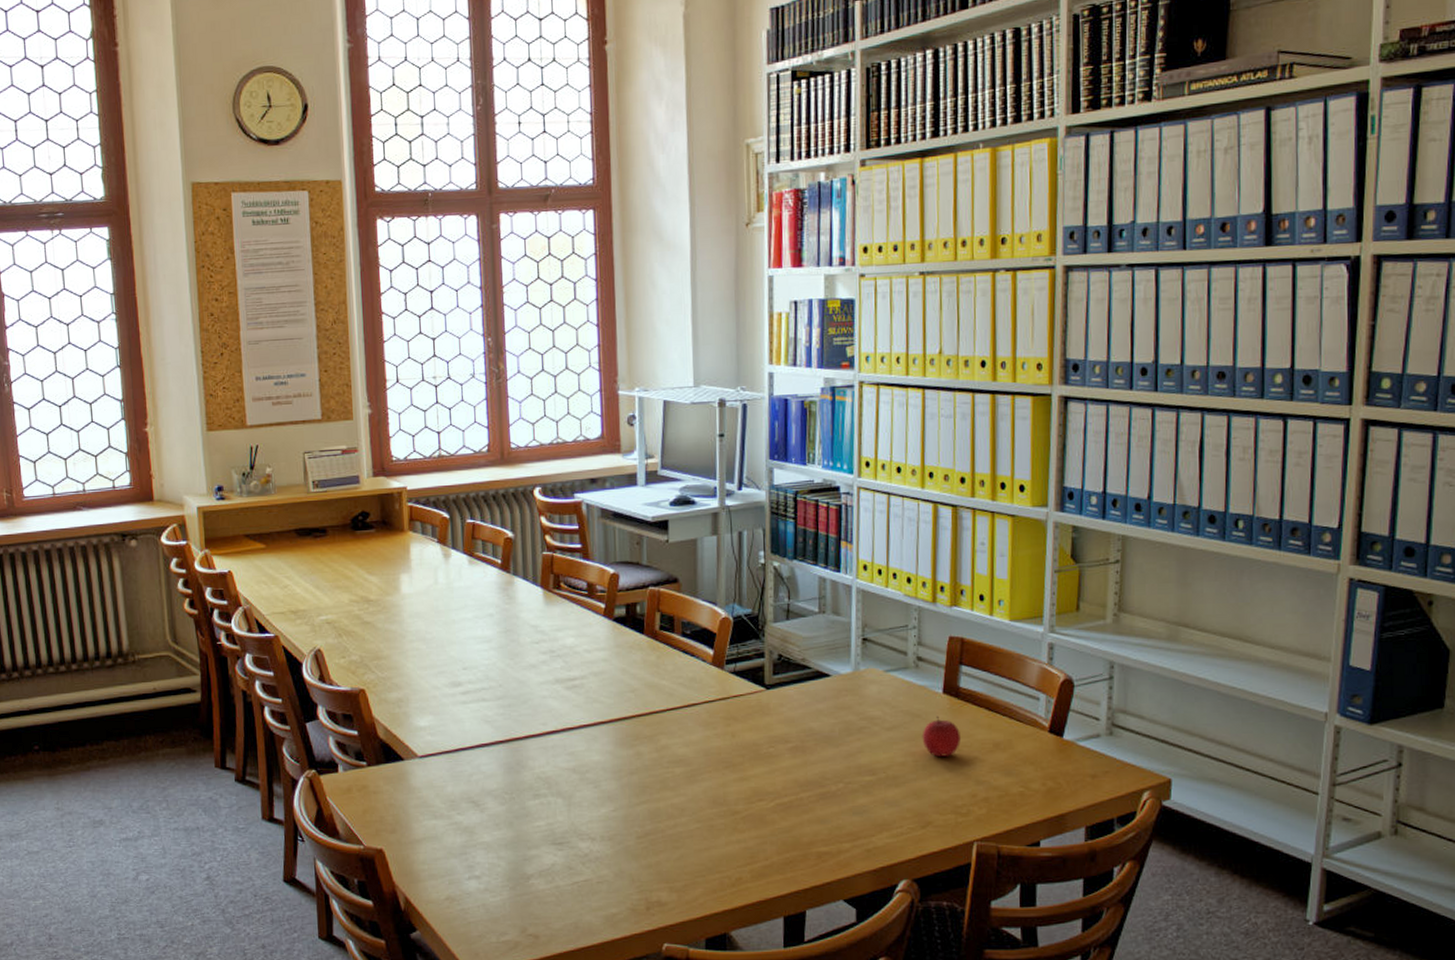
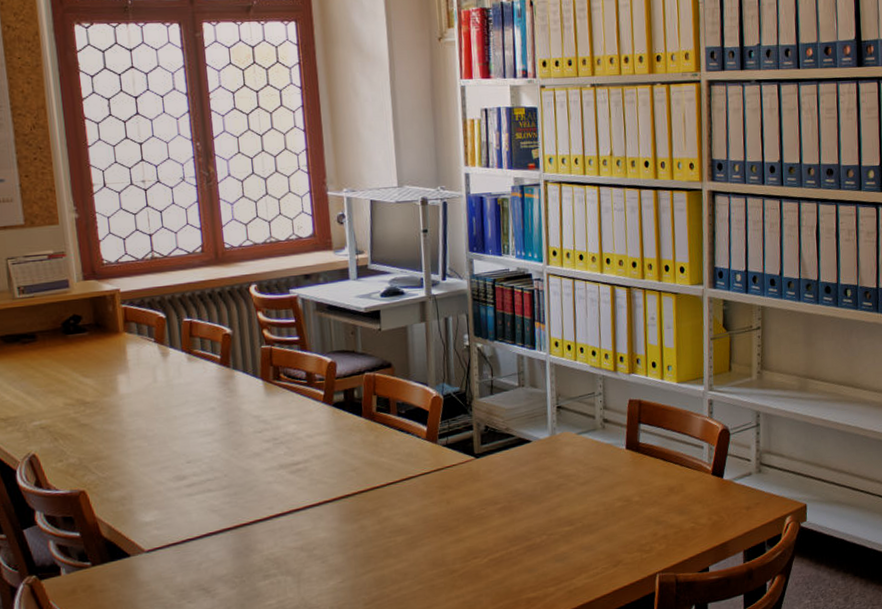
apple: present [922,715,961,757] -> none [610,468,642,504]

